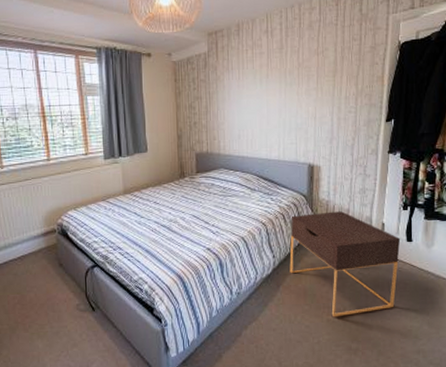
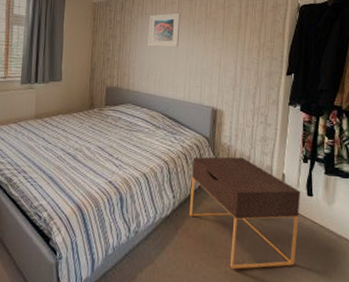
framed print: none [236,64,271,105] -> present [148,12,181,48]

